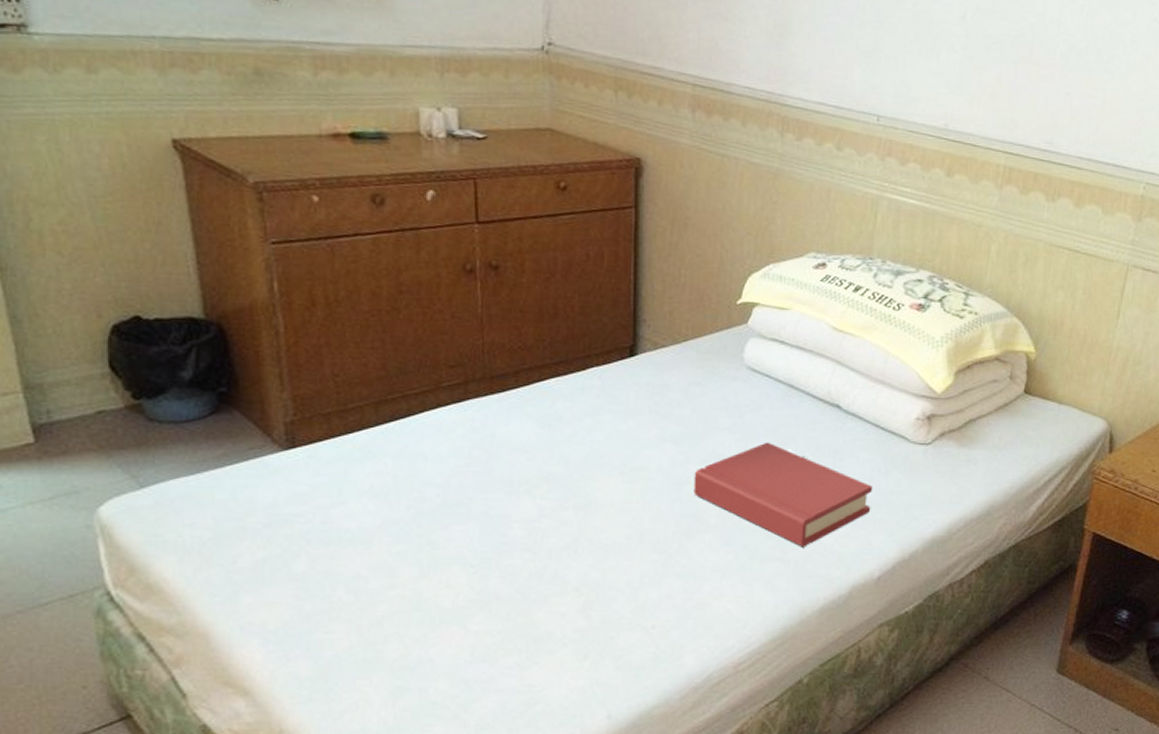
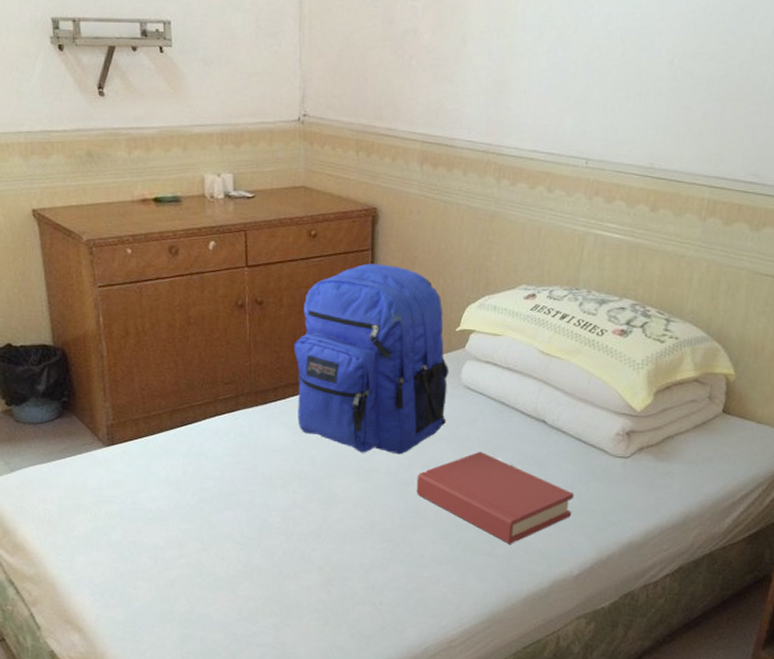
backpack: none [539,223,730,449] -> present [294,263,450,455]

